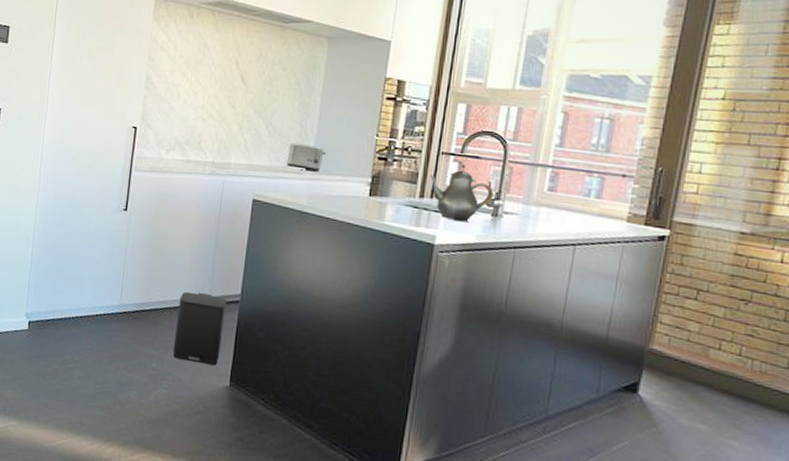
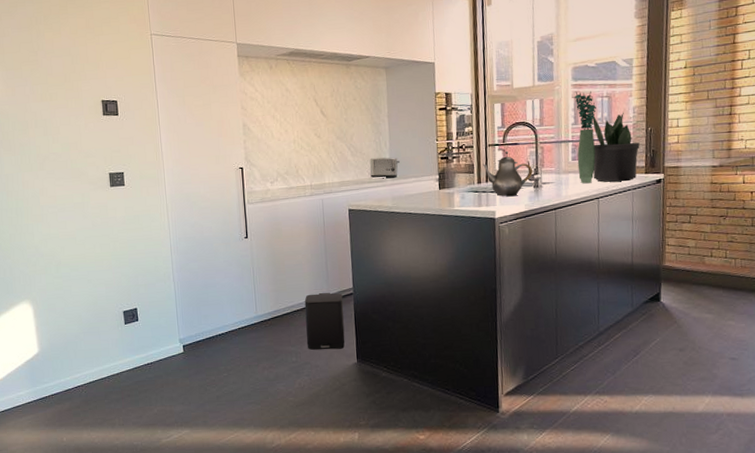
vase: none [553,105,592,224] -> present [574,91,596,184]
planter: none [573,139,643,231] -> present [592,112,640,183]

